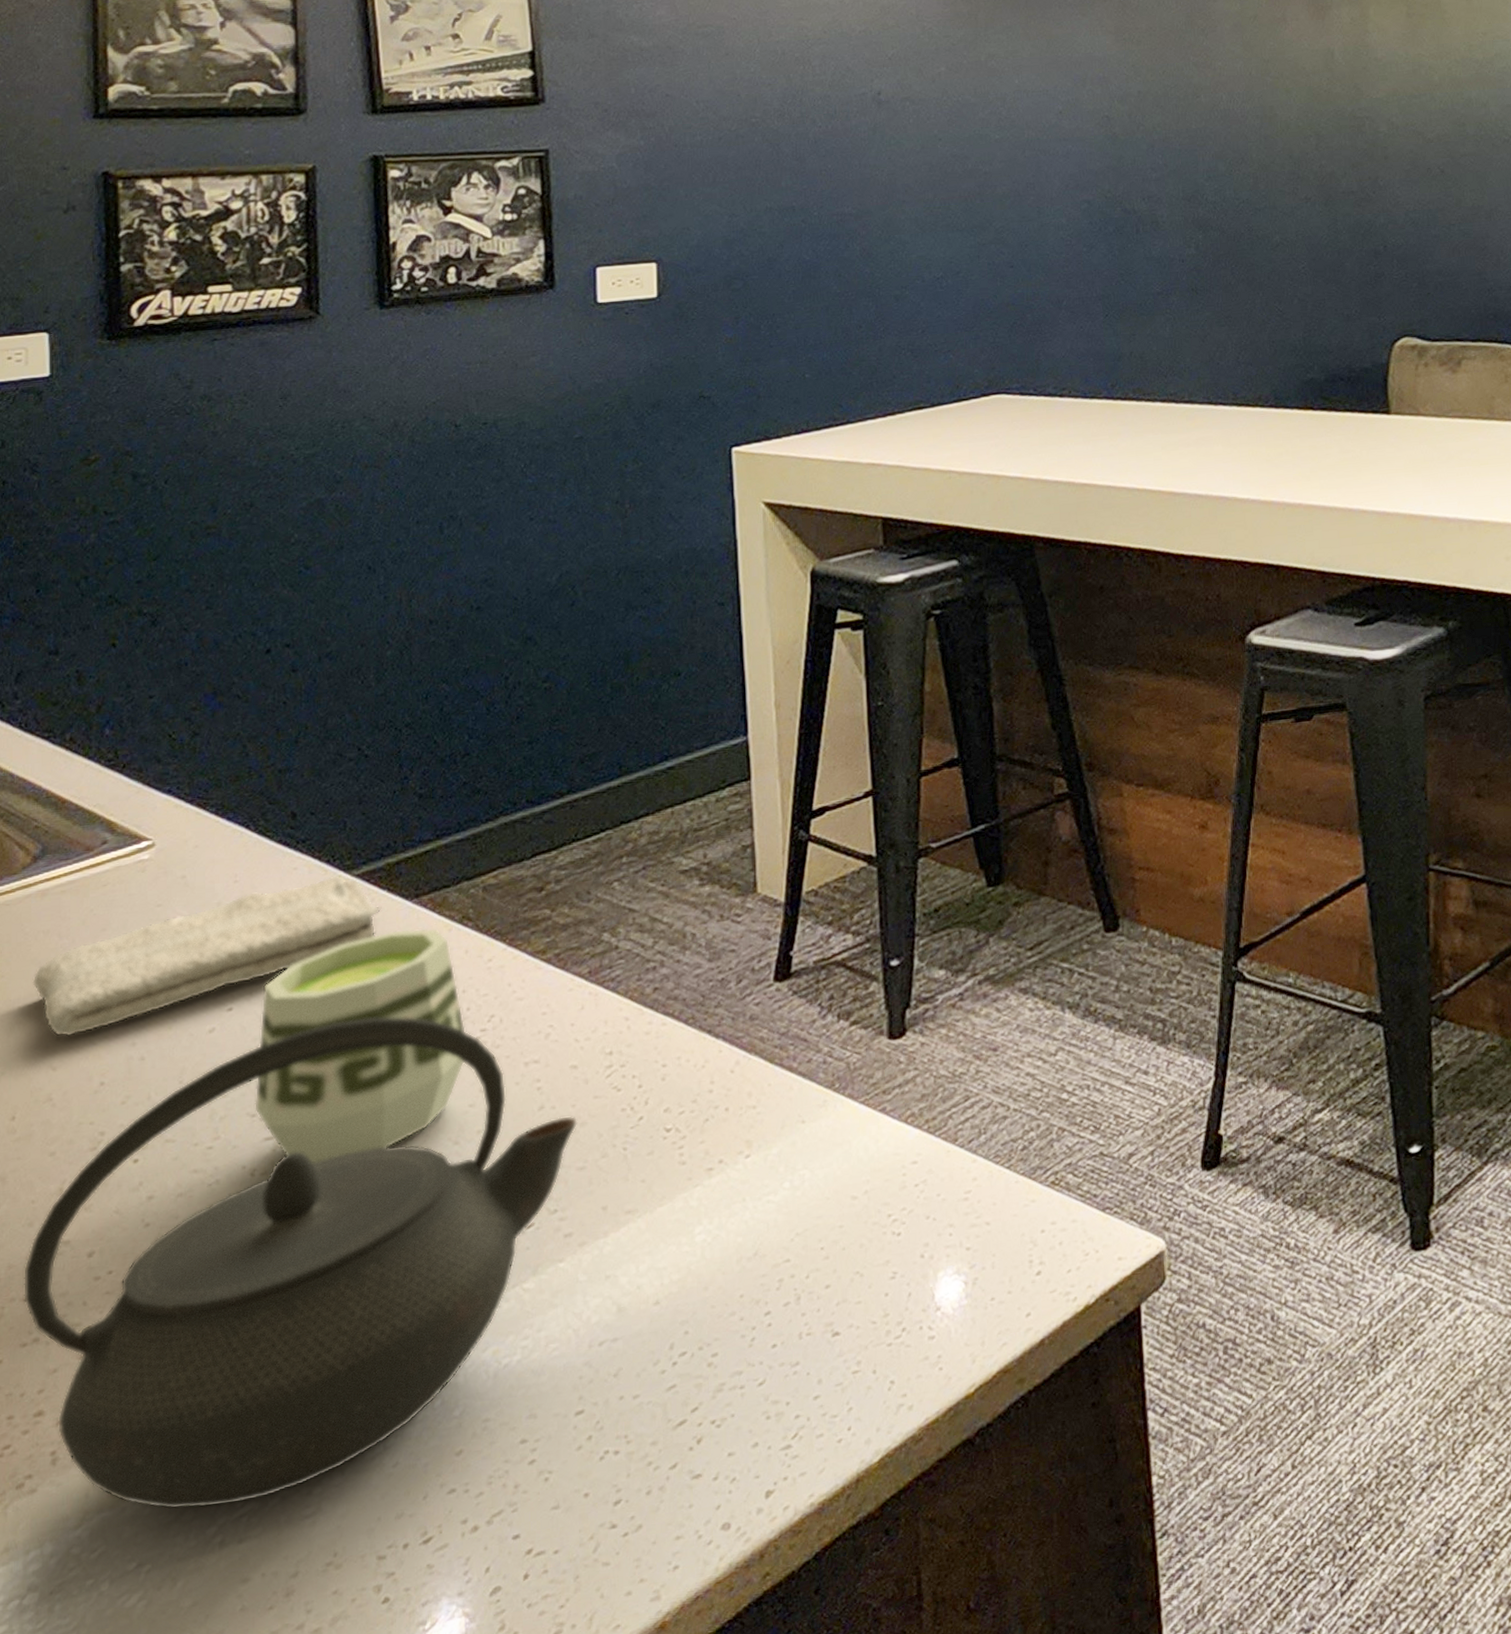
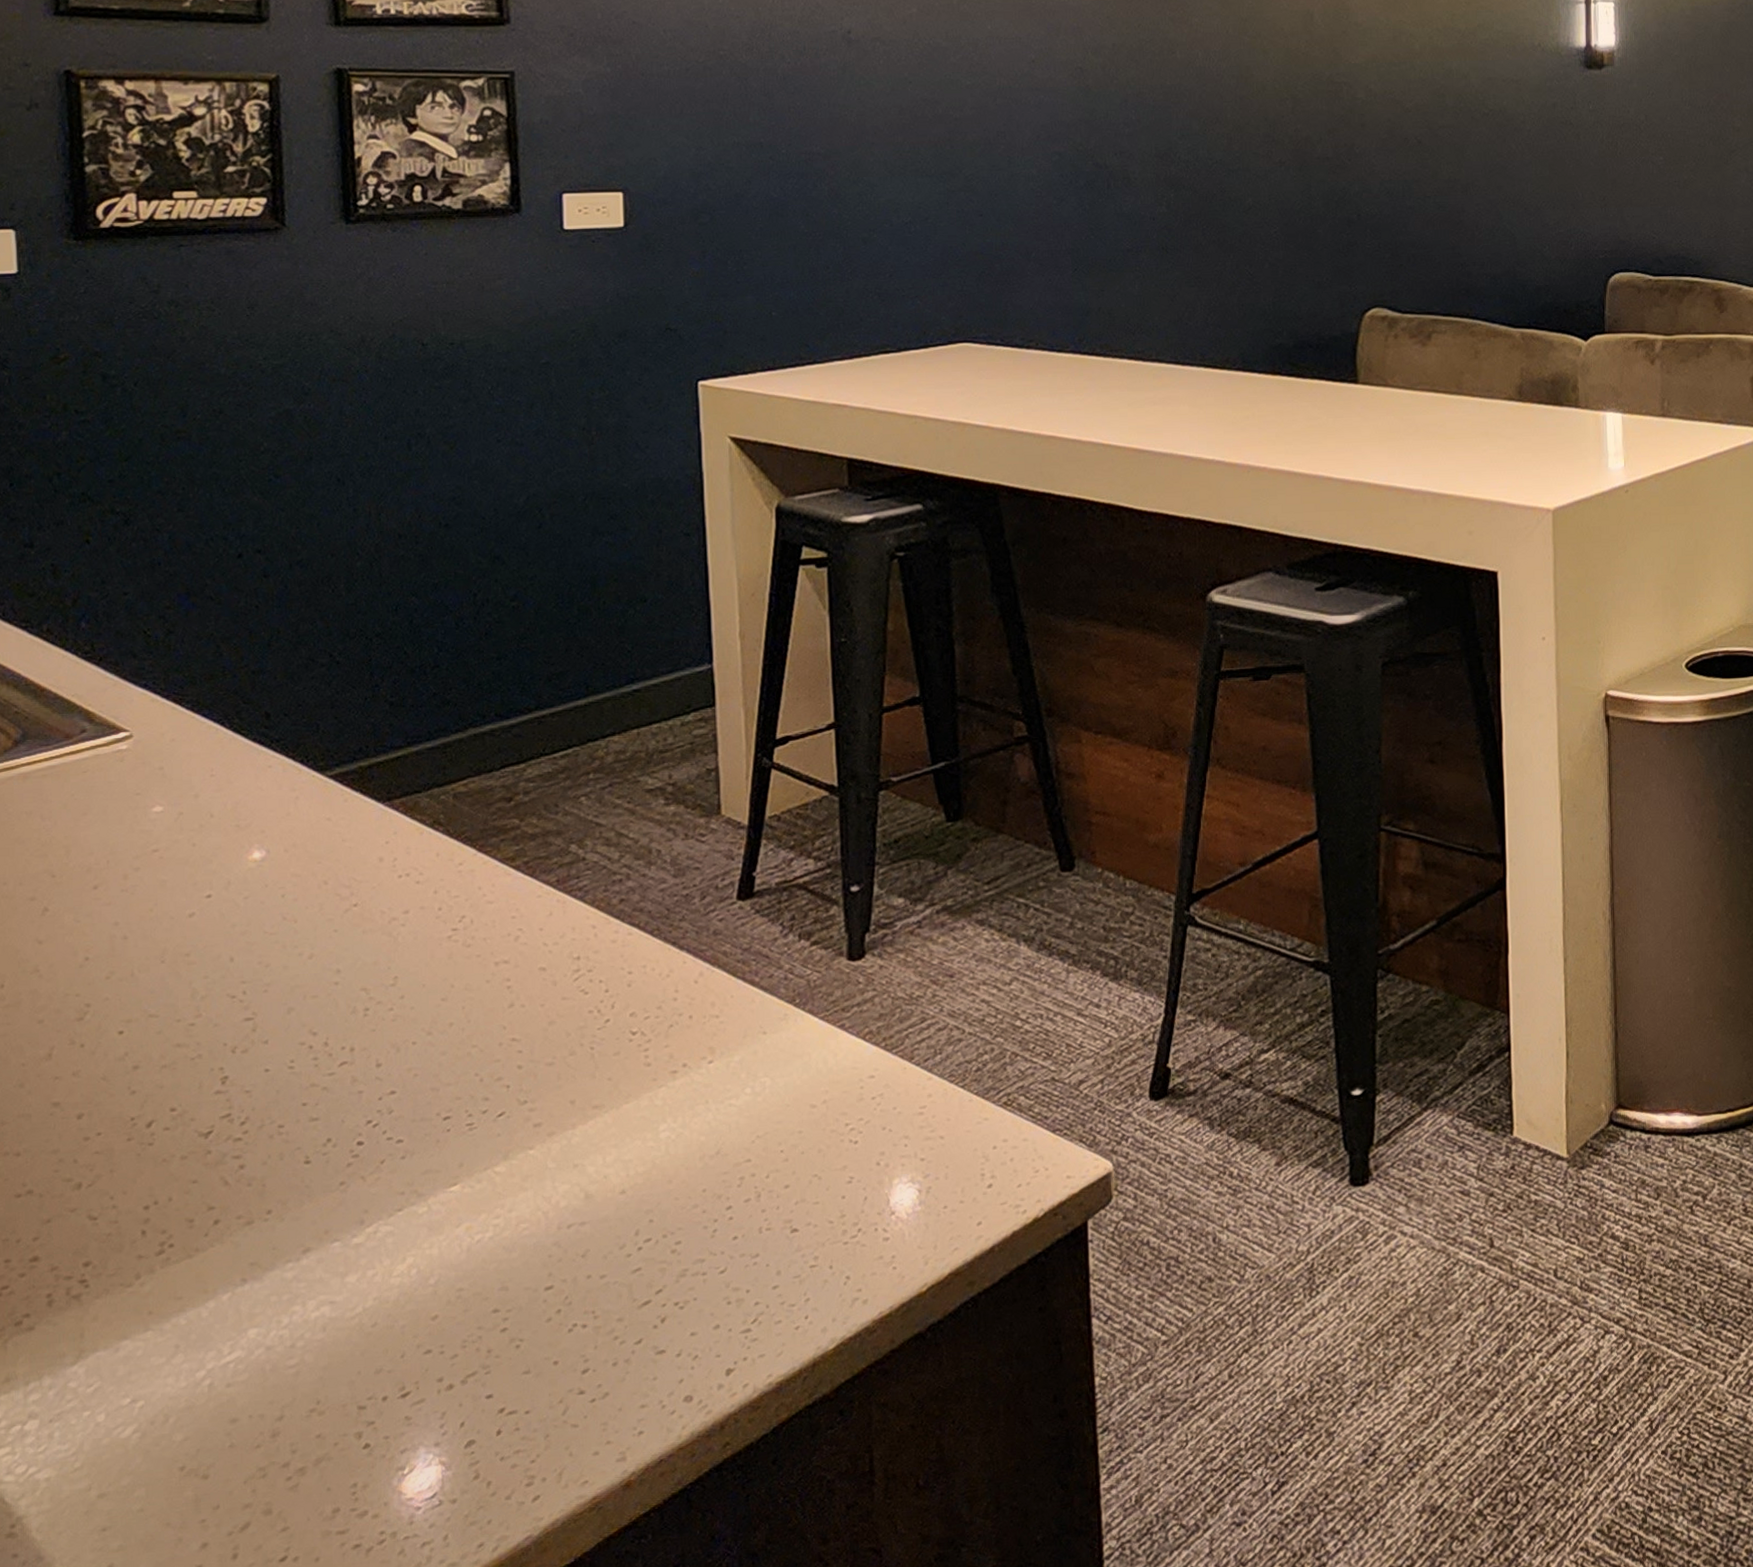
kettle: present [24,1017,578,1510] -> none [16,912,547,1354]
washcloth: present [32,875,382,1037] -> none [17,775,355,913]
cup: present [255,928,467,1164] -> none [234,829,438,1045]

